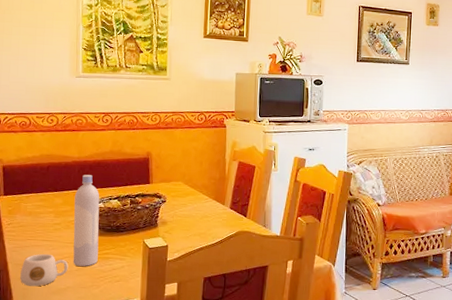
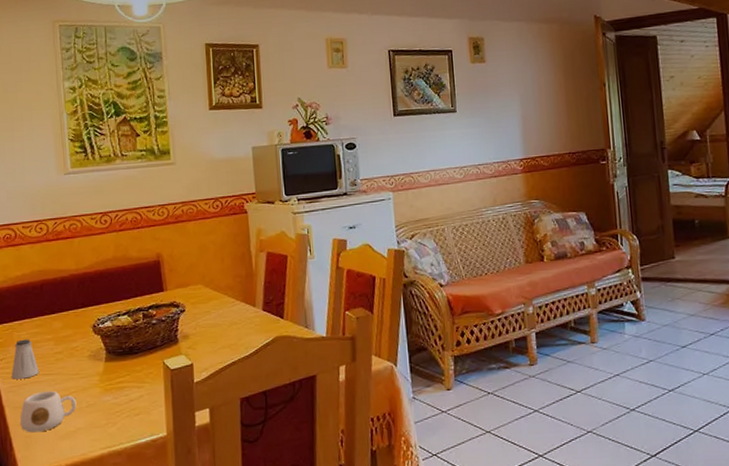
saltshaker: none [16,209,40,242] -> present [11,339,40,379]
bottle: present [73,175,100,266] -> none [76,289,111,401]

